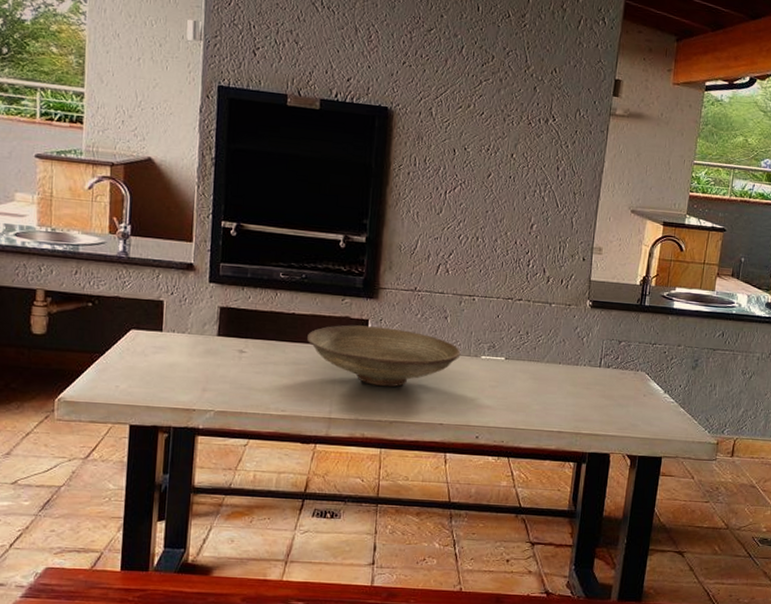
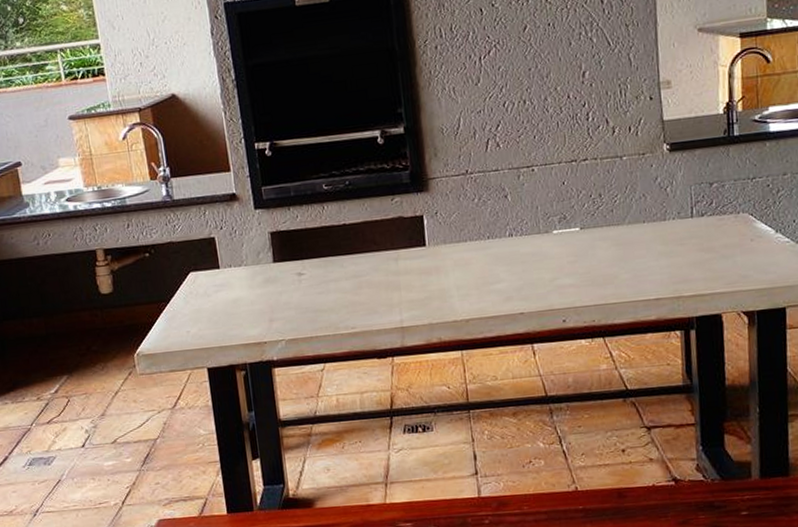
decorative bowl: present [306,325,461,387] -> none [362,218,530,285]

